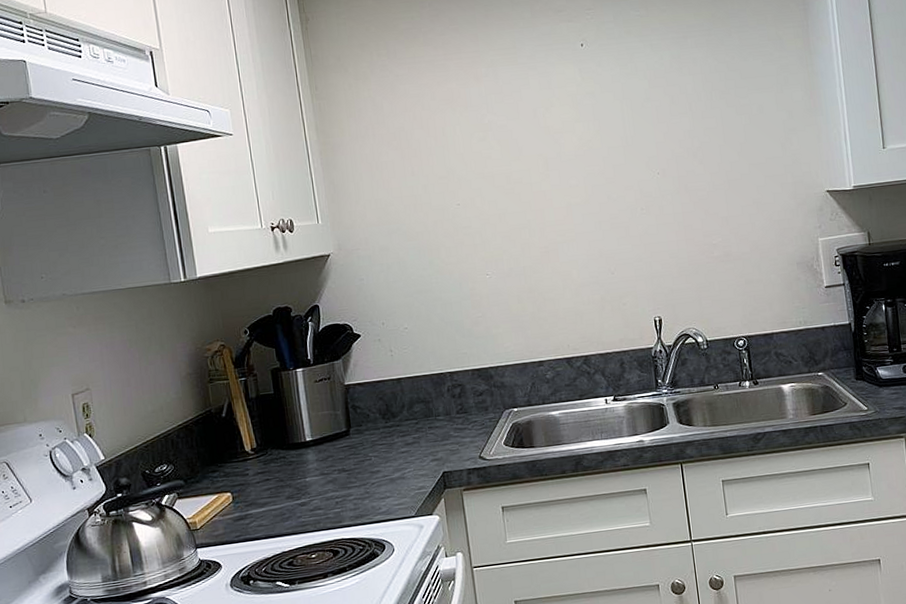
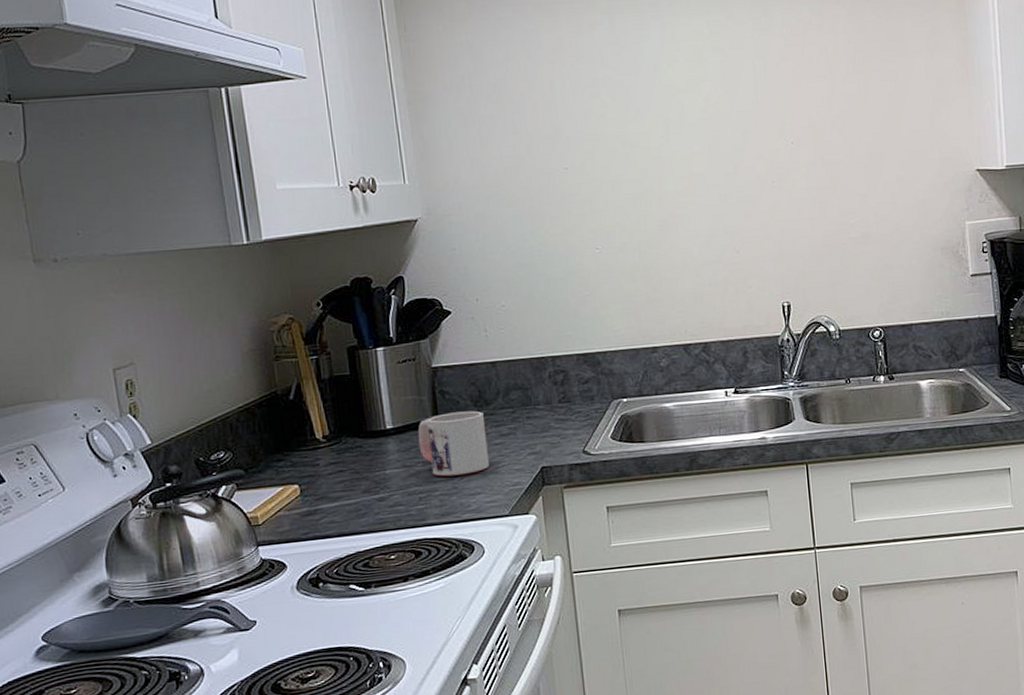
mug: none [333,422,397,483] -> present [417,410,489,477]

